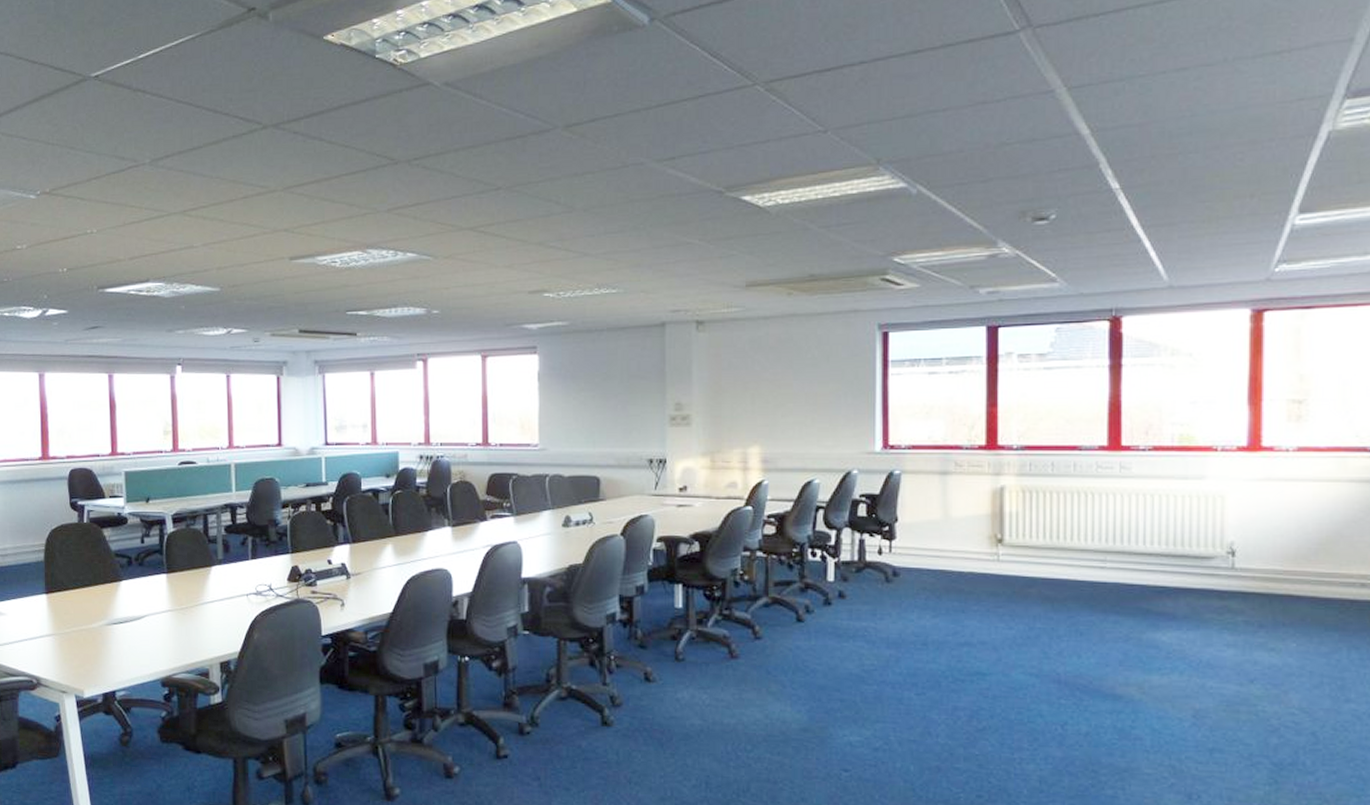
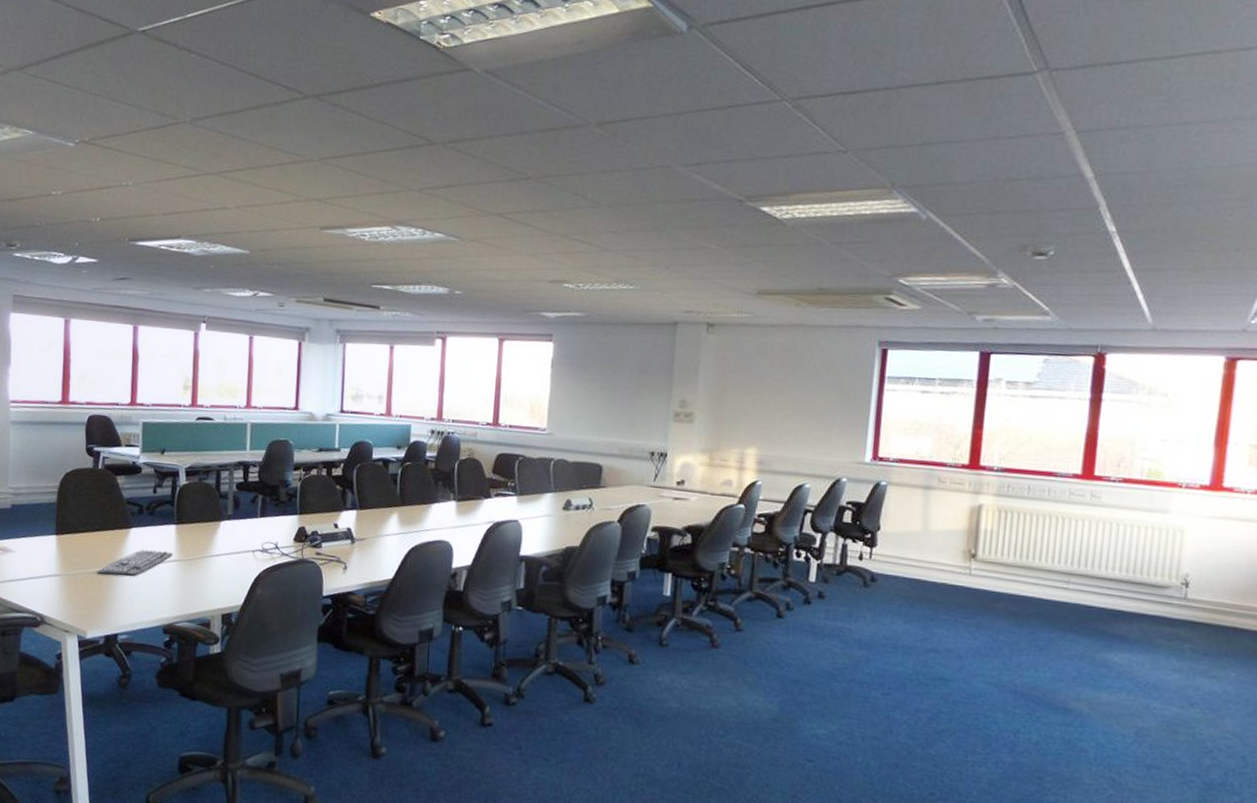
keyboard: none [91,601,166,630] -> present [98,550,173,576]

